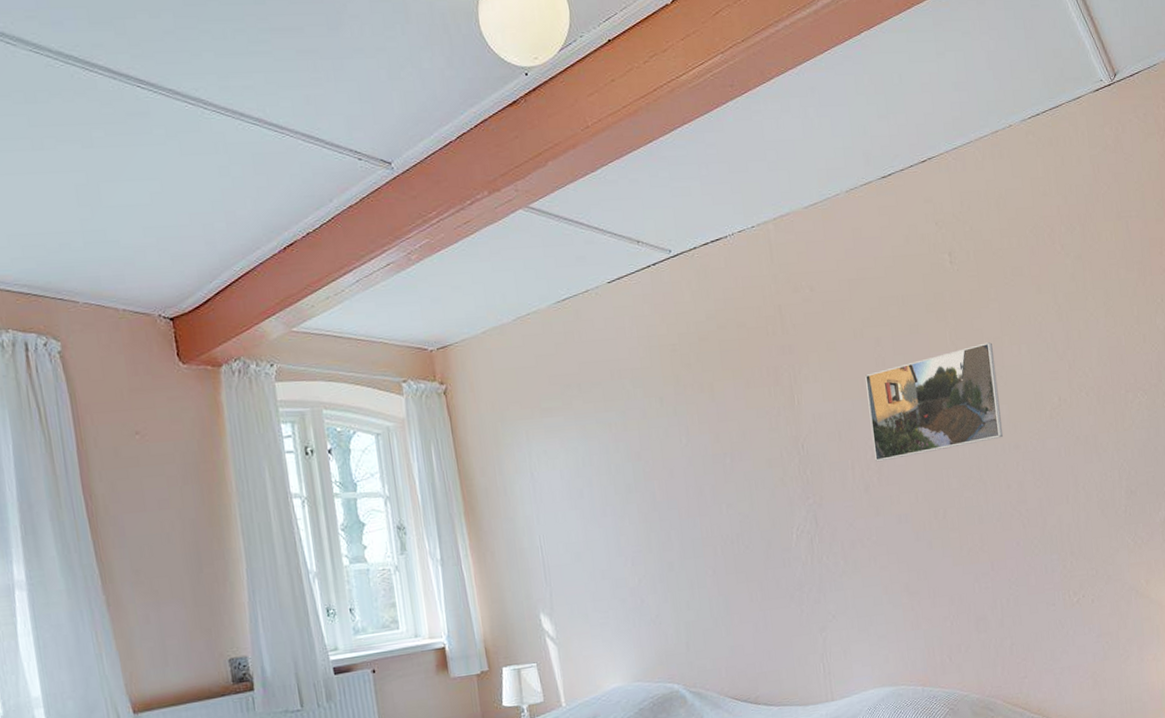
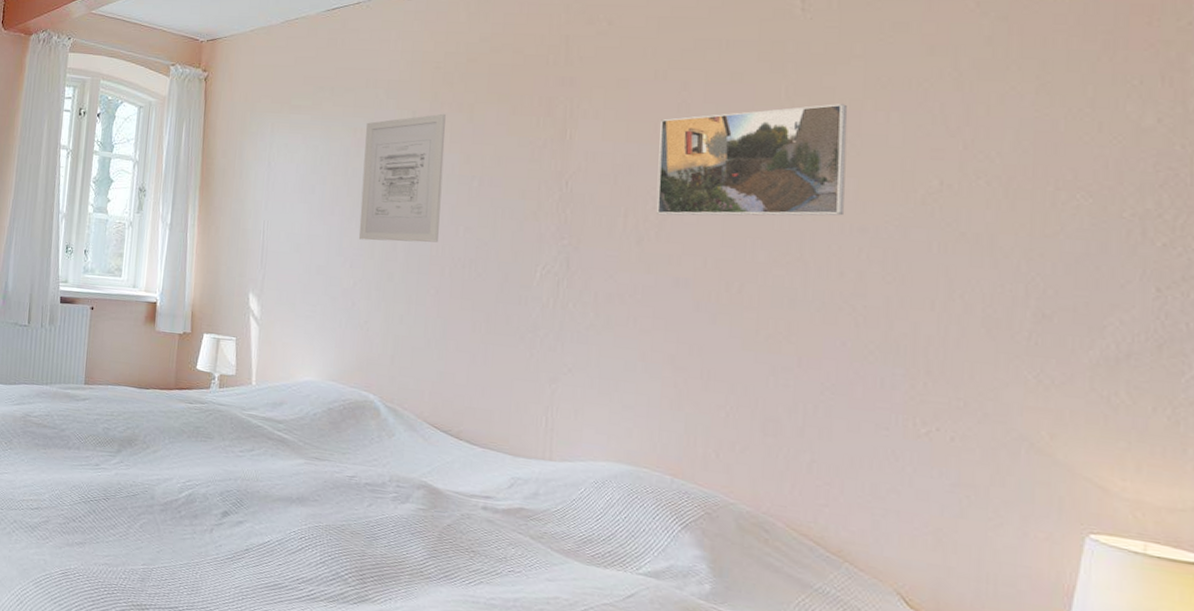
wall art: none [620,396,706,536] -> present [358,113,446,243]

